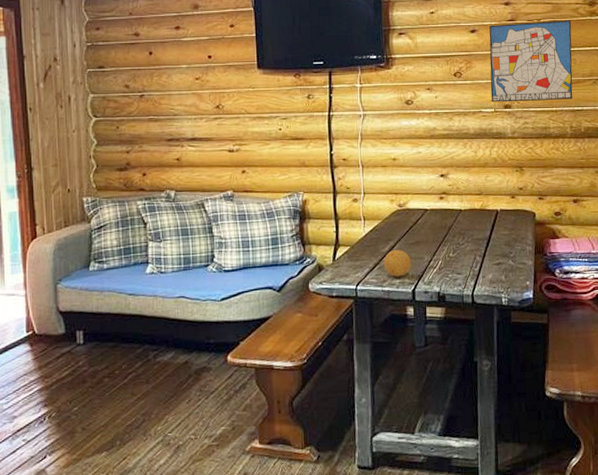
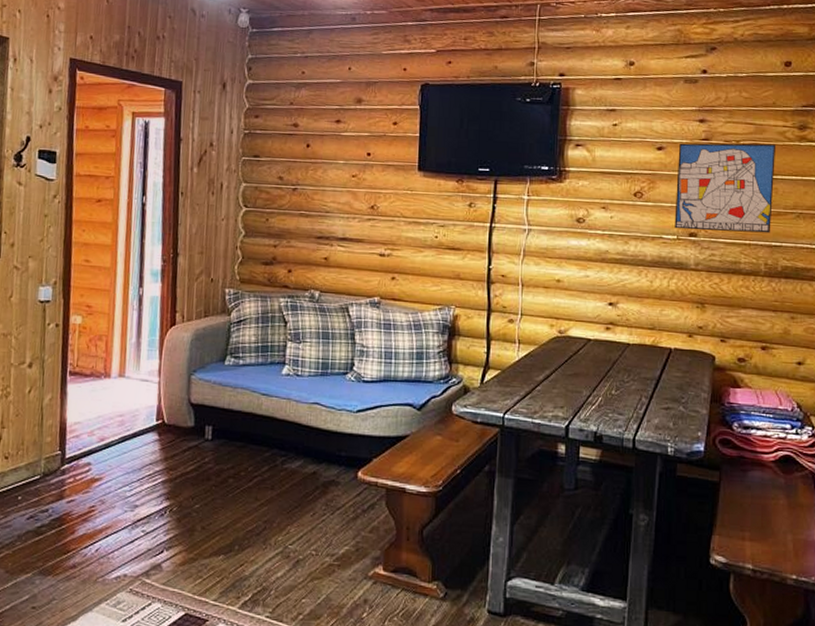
fruit: present [383,250,411,277] -> none [536,380,567,410]

